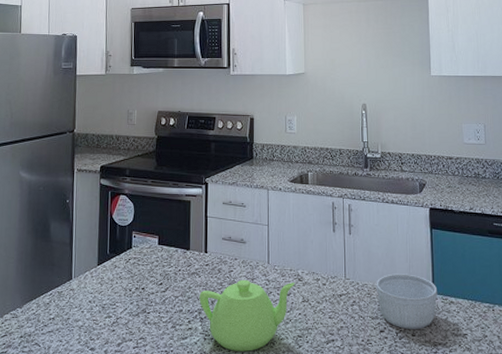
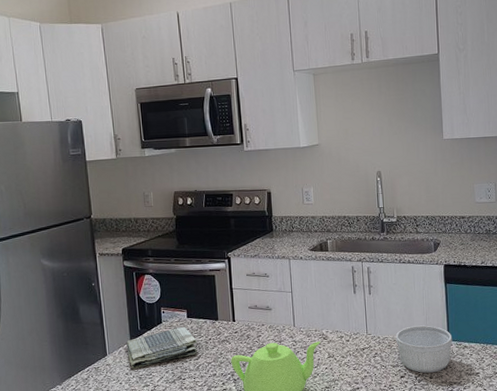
dish towel: none [93,255,166,297] -> present [126,327,197,369]

